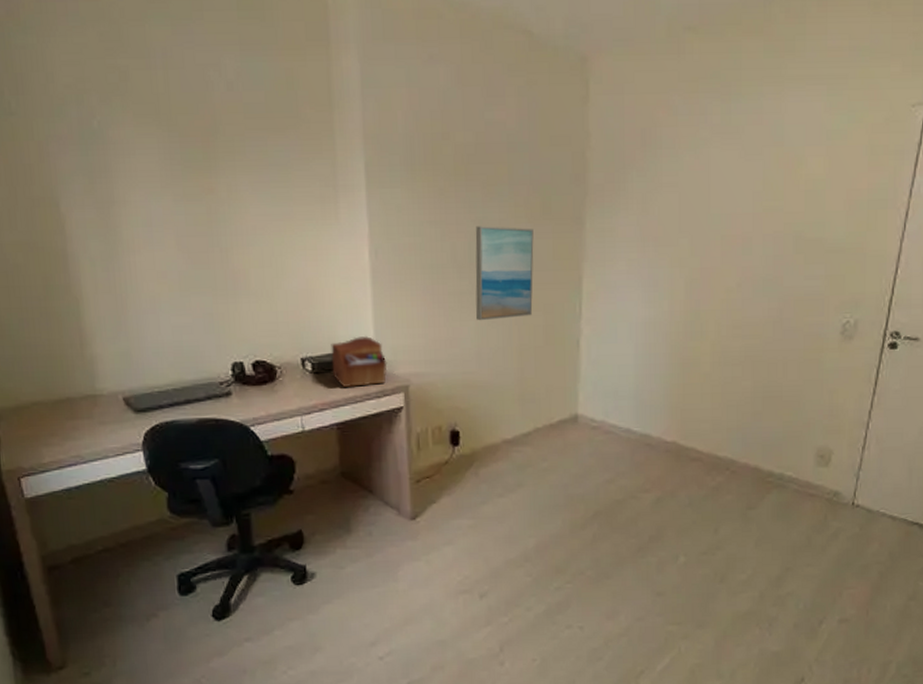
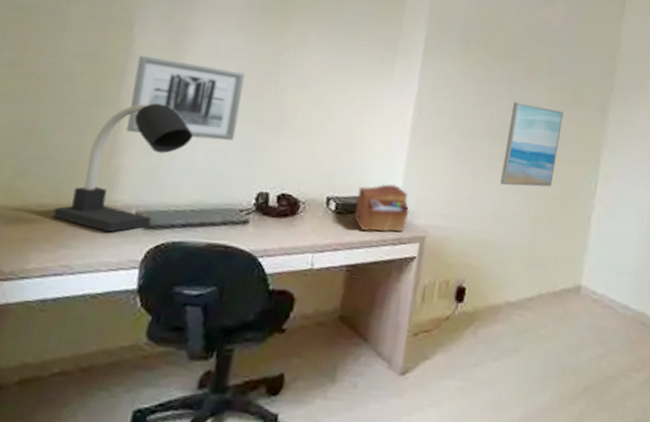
desk lamp: none [48,286,153,421] -> present [52,103,193,233]
wall art: none [75,236,194,320] -> present [126,55,245,141]

